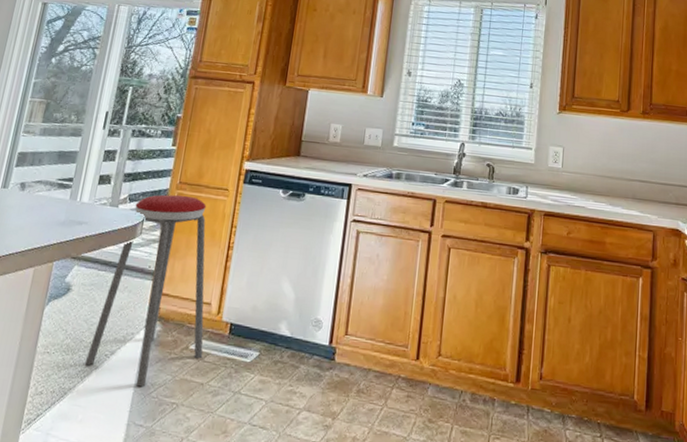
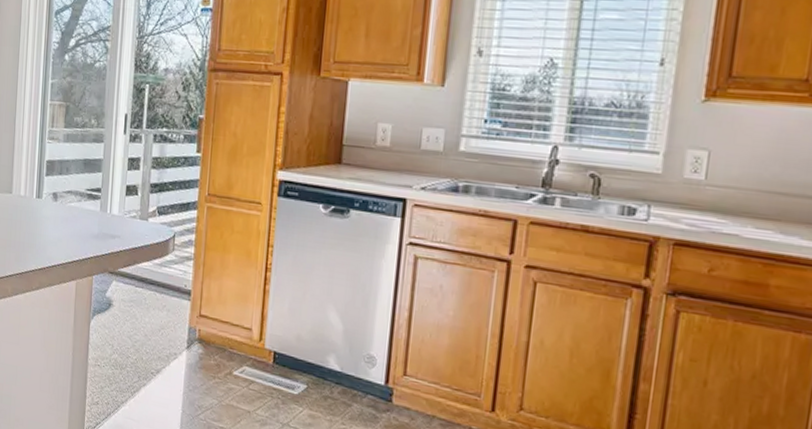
music stool: present [84,194,207,387] -> none [133,207,248,408]

